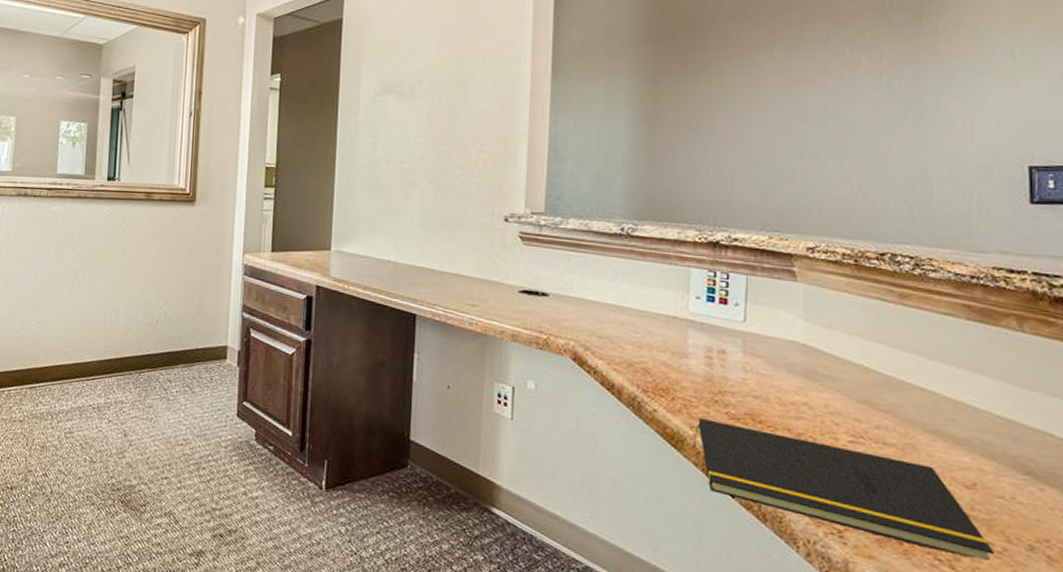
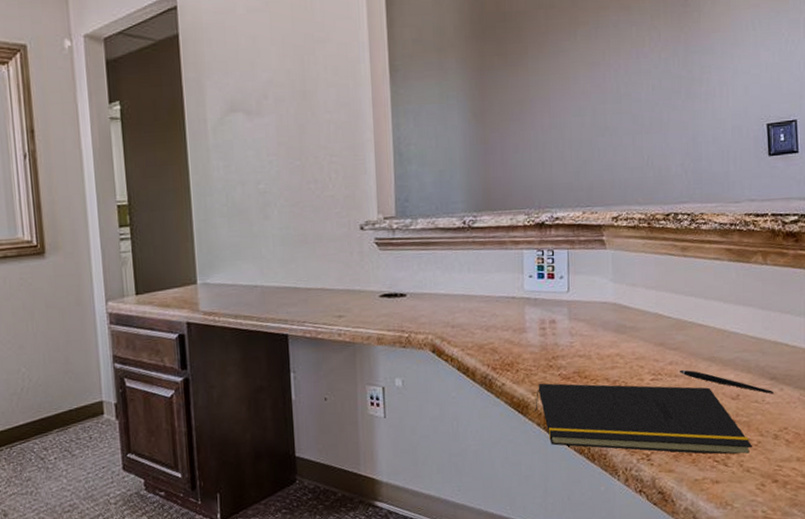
pen: none [890,437,1030,492] -> present [680,369,774,394]

